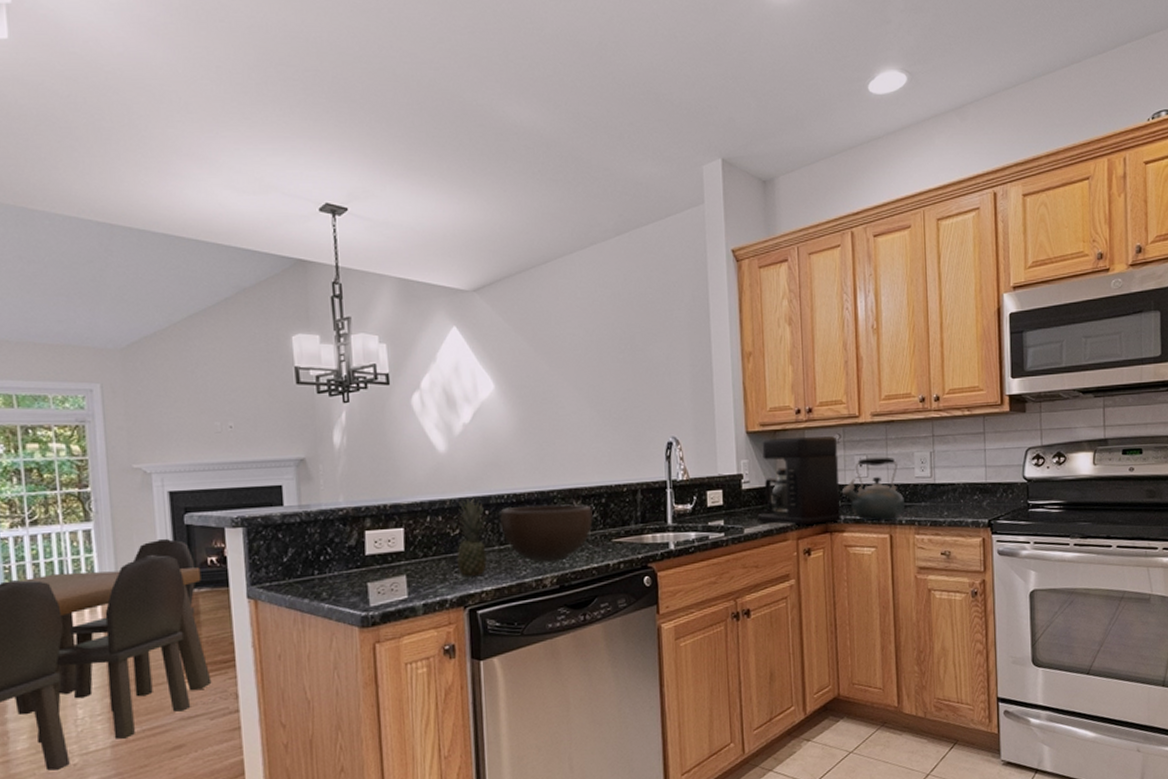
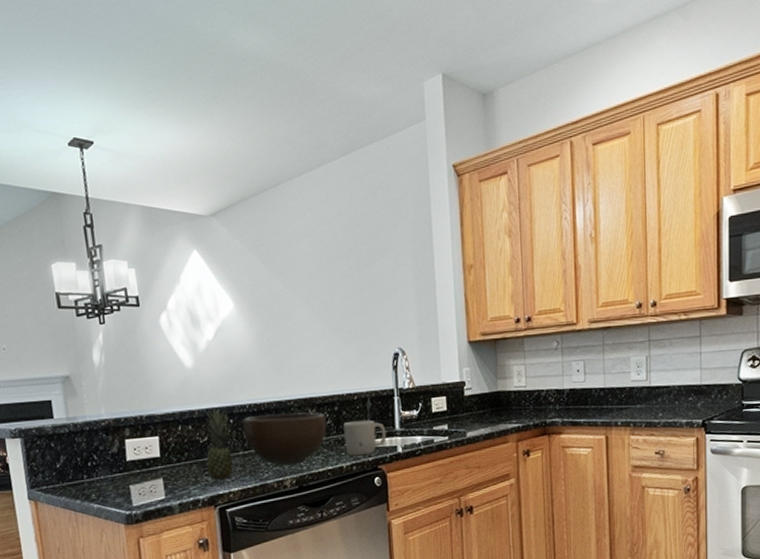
mug: none [611,513,658,553] -> present [343,420,387,456]
coffee maker: present [757,436,841,526] -> none [479,343,559,429]
kettle: present [841,457,906,520] -> none [559,362,621,422]

